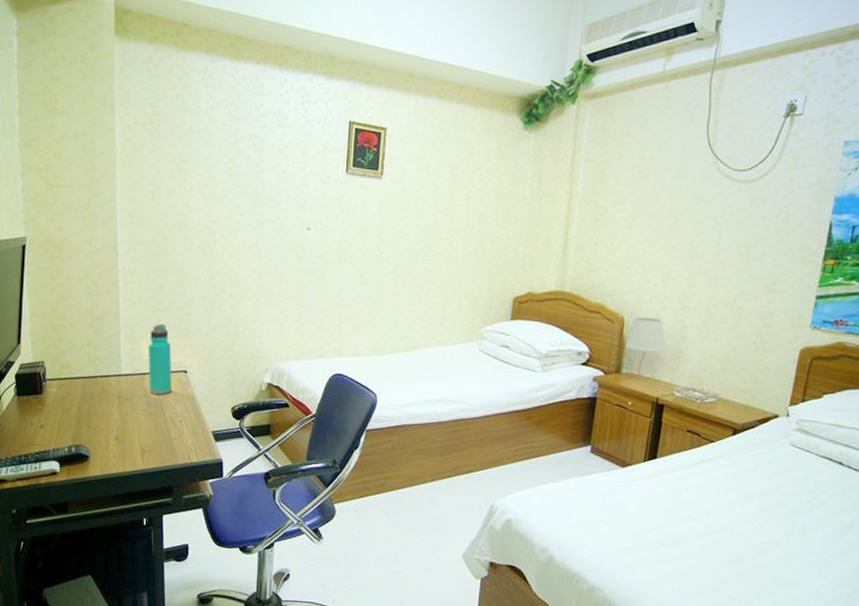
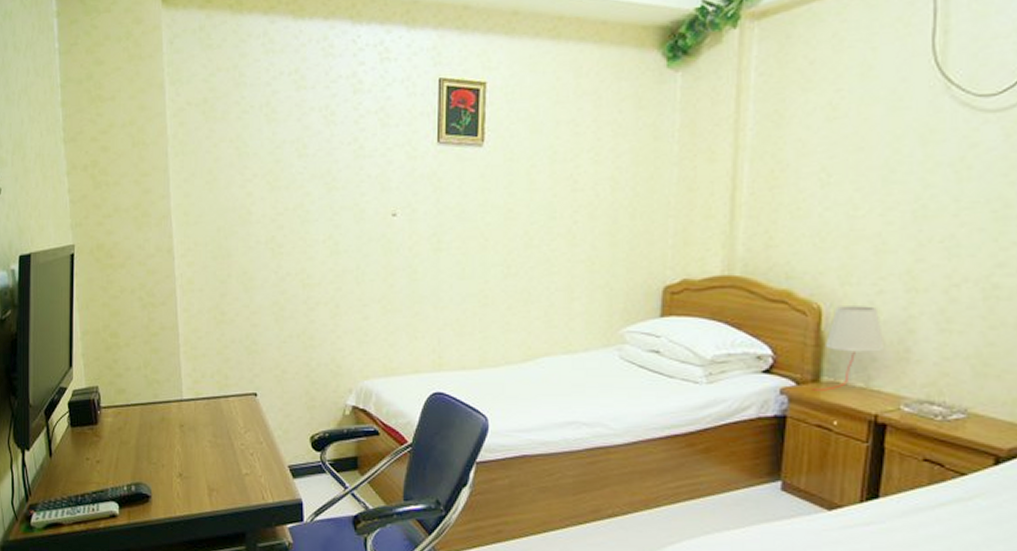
water bottle: present [148,324,172,395] -> none [212,339,240,423]

